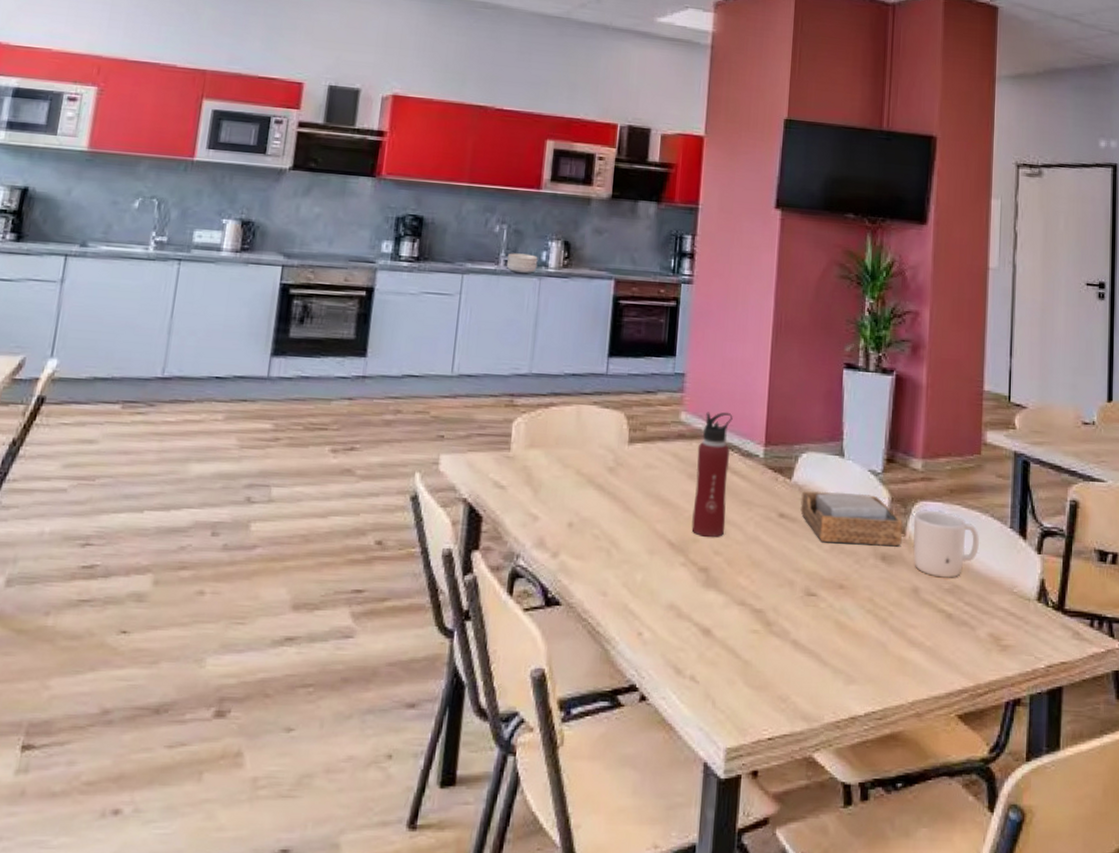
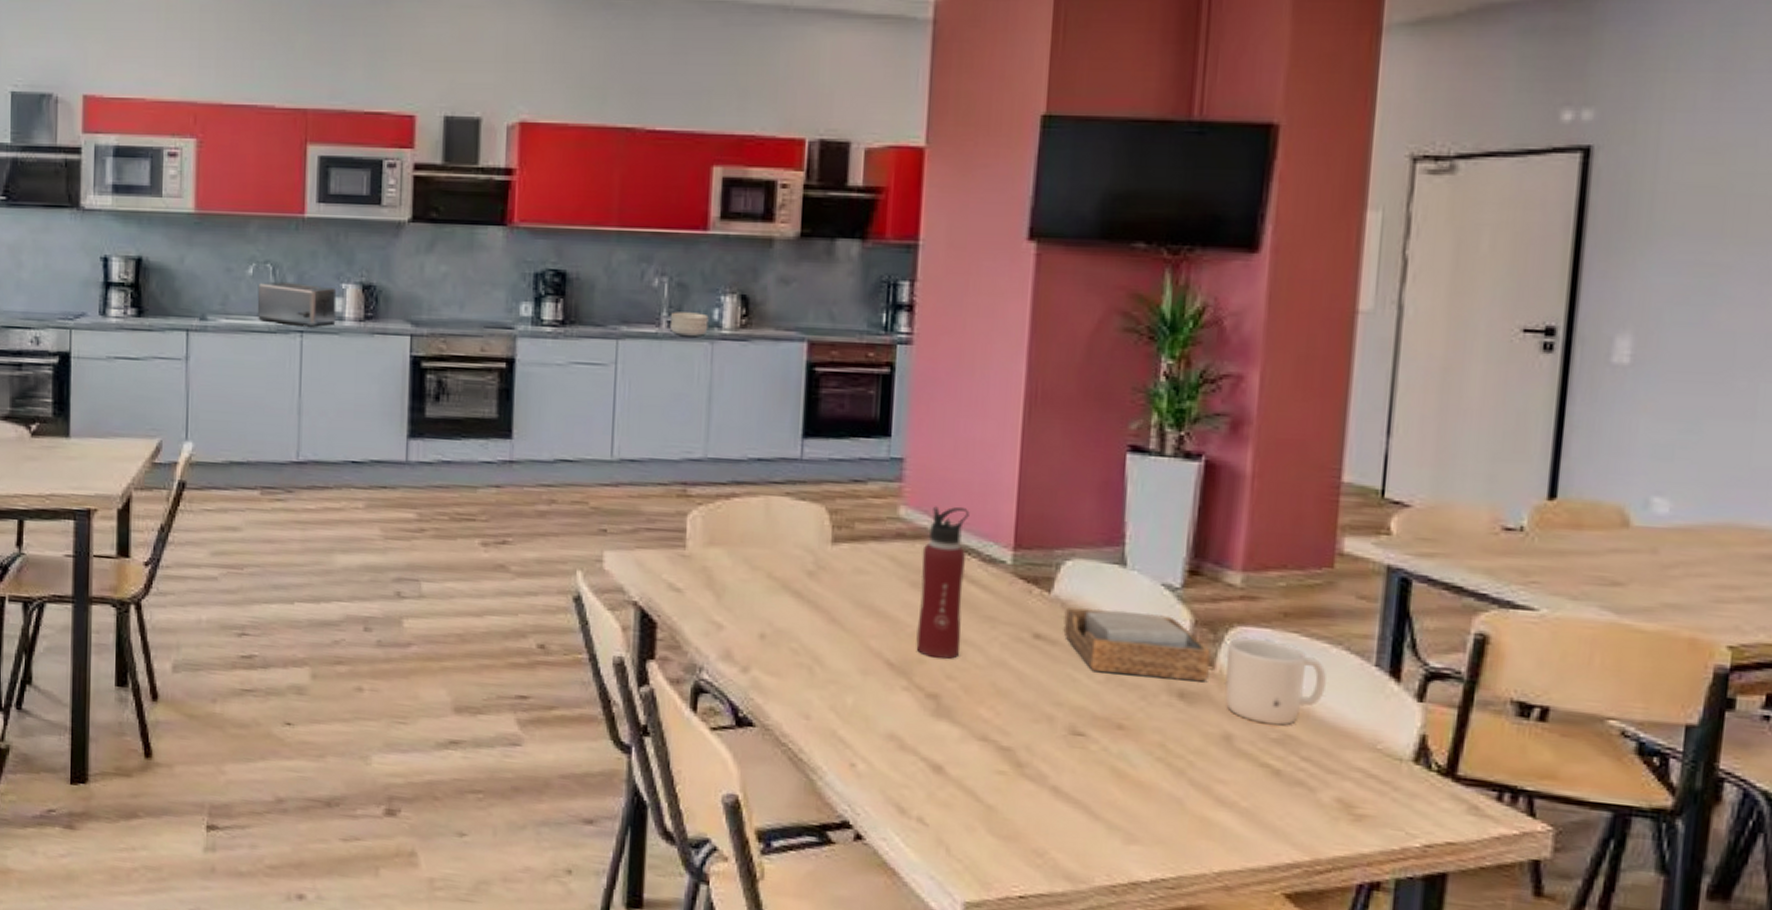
toaster: none [138,214,217,257] -> present [257,281,337,328]

